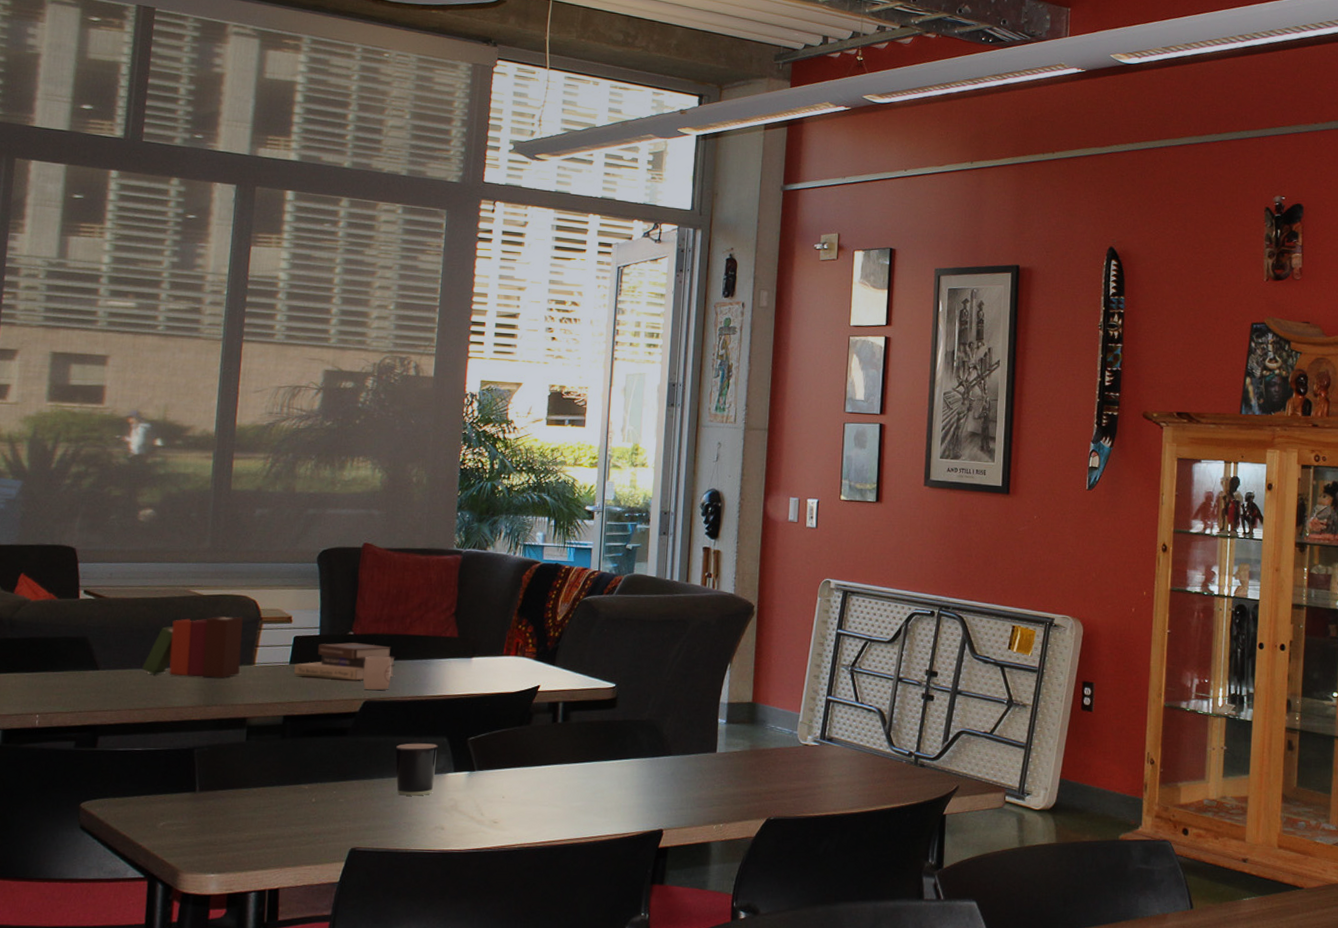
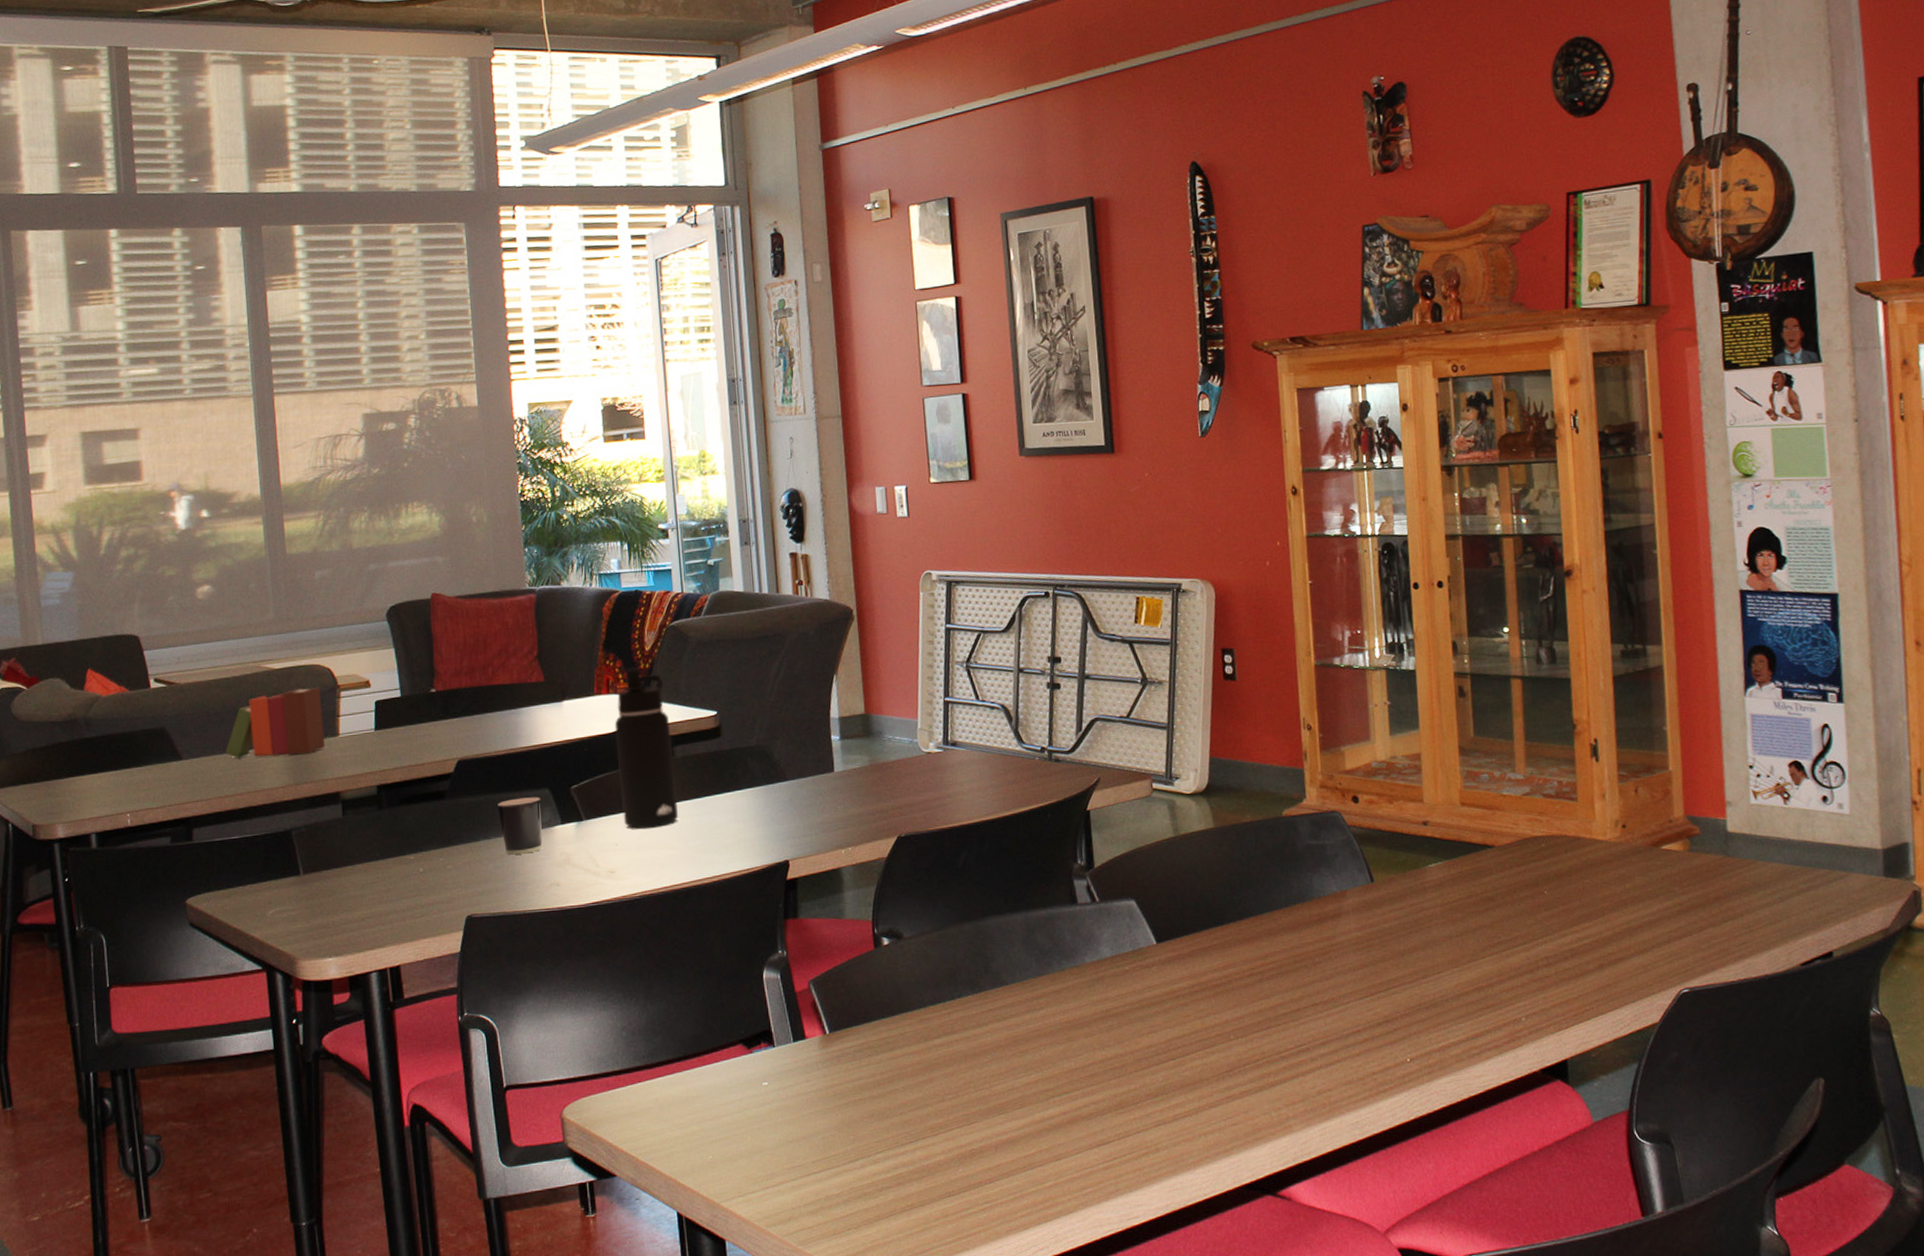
books: present [294,642,396,681] -> none [380,699,484,742]
mug: present [362,655,392,691] -> none [450,710,482,749]
water bottle: none [513,634,570,785] -> present [614,667,679,829]

